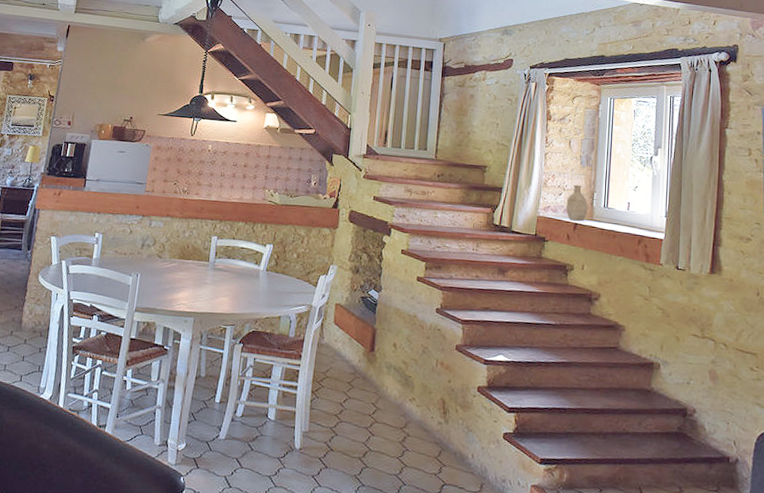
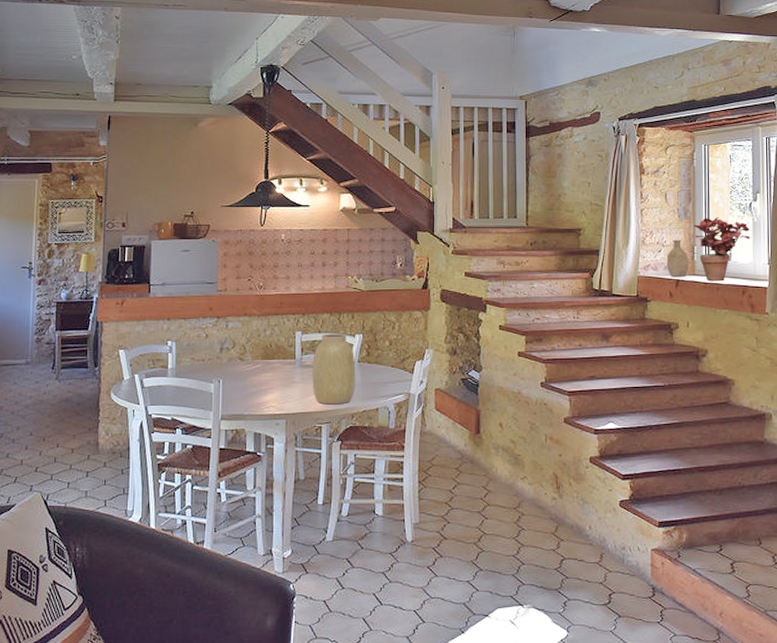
vase: none [221,241,264,309] -> present [312,333,356,405]
potted plant: none [594,167,649,229] -> present [693,217,750,282]

